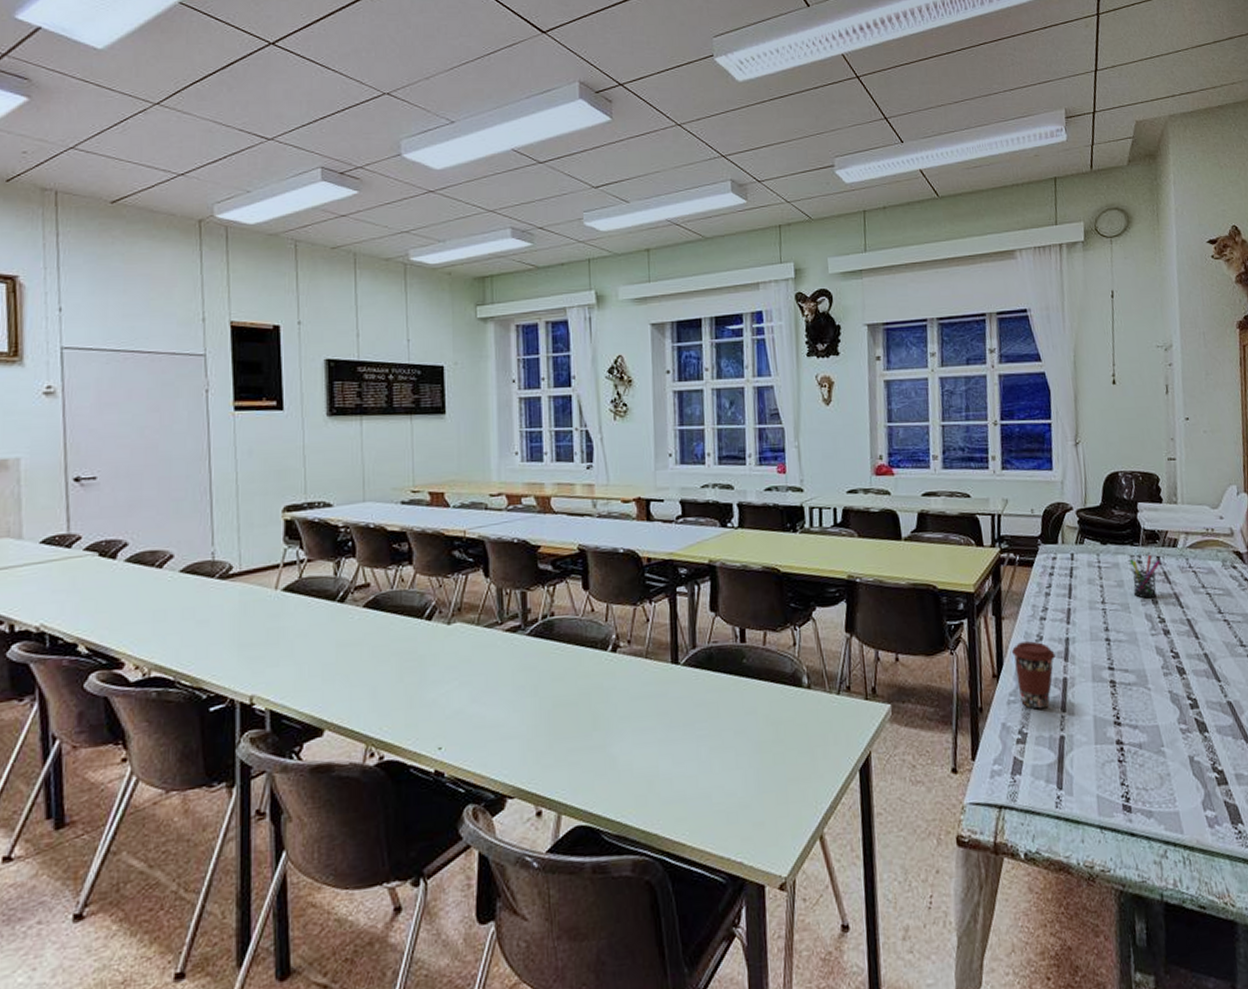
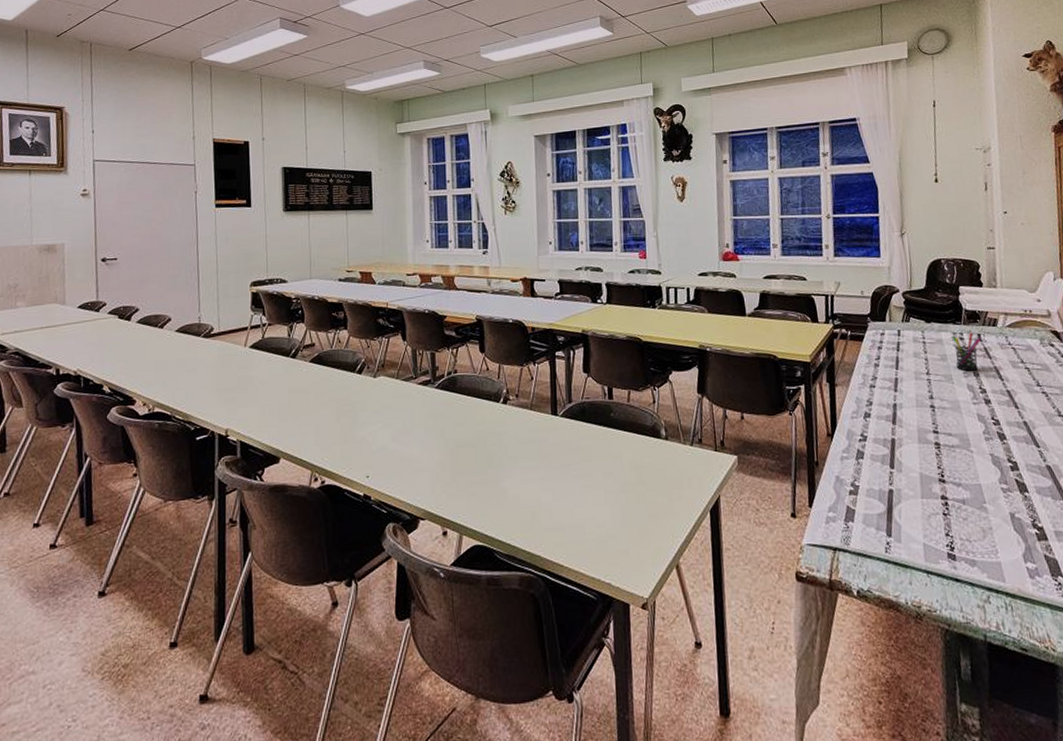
coffee cup: present [1011,641,1056,710] -> none [844,406,884,465]

